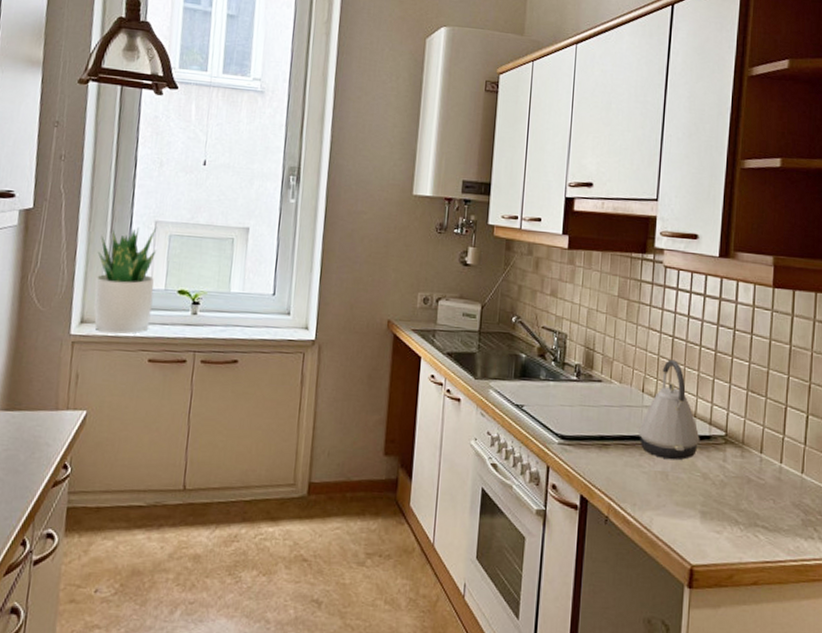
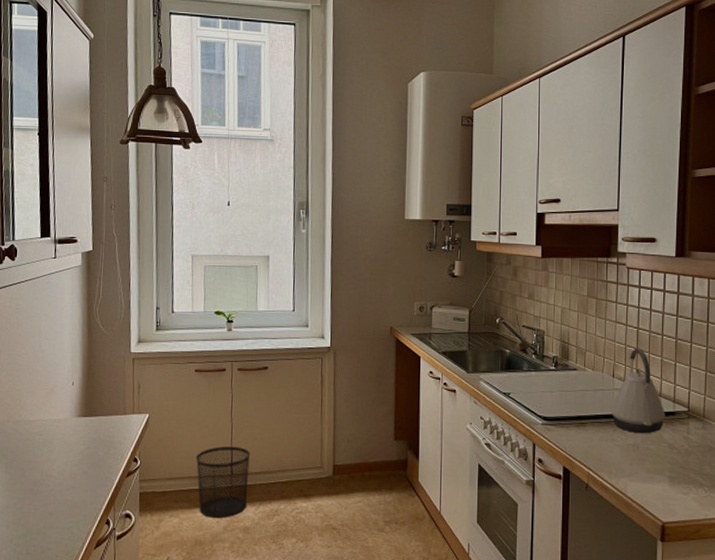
planter: present [93,227,158,335] -> none [147,260,195,351]
waste bin: none [140,454,209,543] -> present [195,446,251,518]

